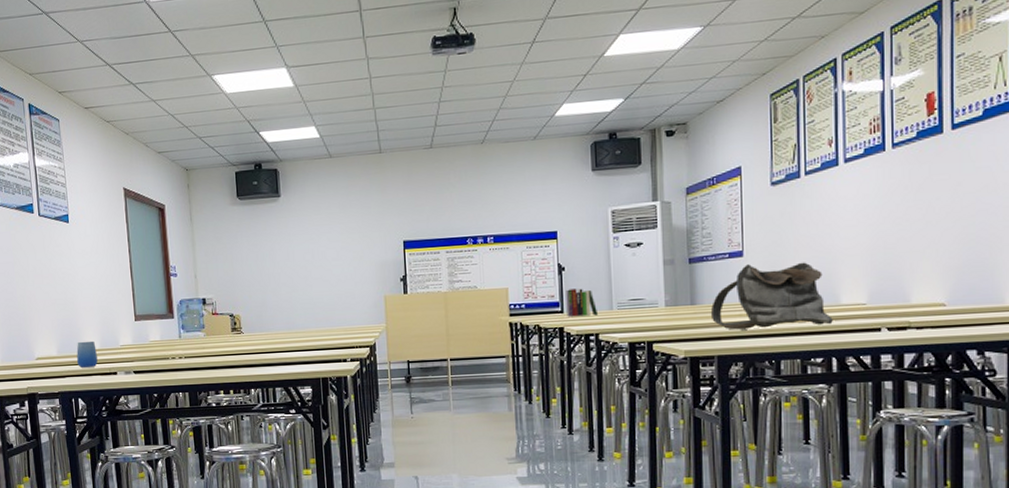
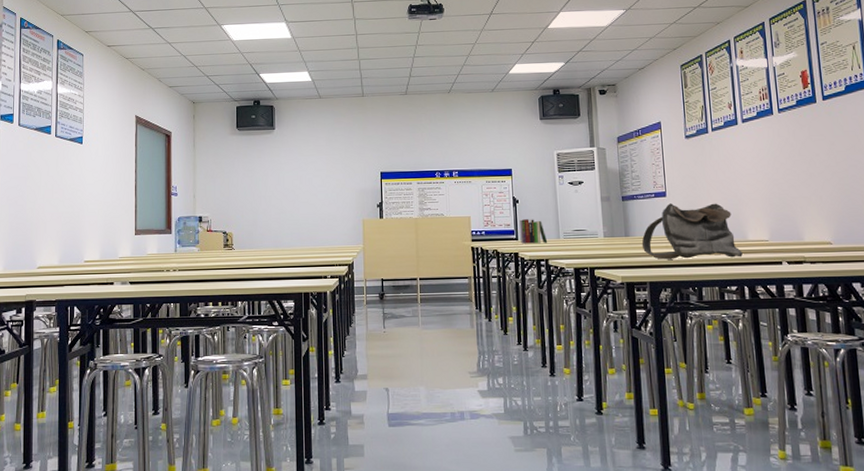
cup: present [76,340,98,368] -> none [77,252,96,277]

